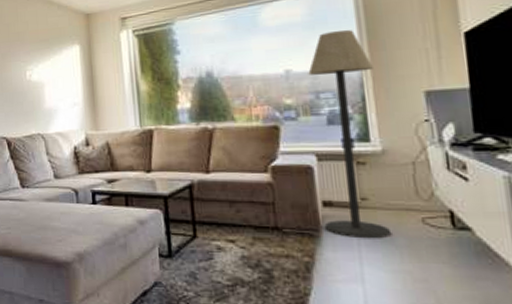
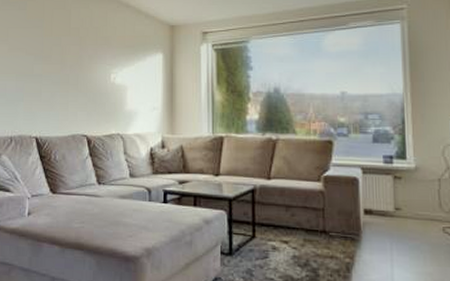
floor lamp: present [308,30,390,239] -> none [360,60,417,244]

